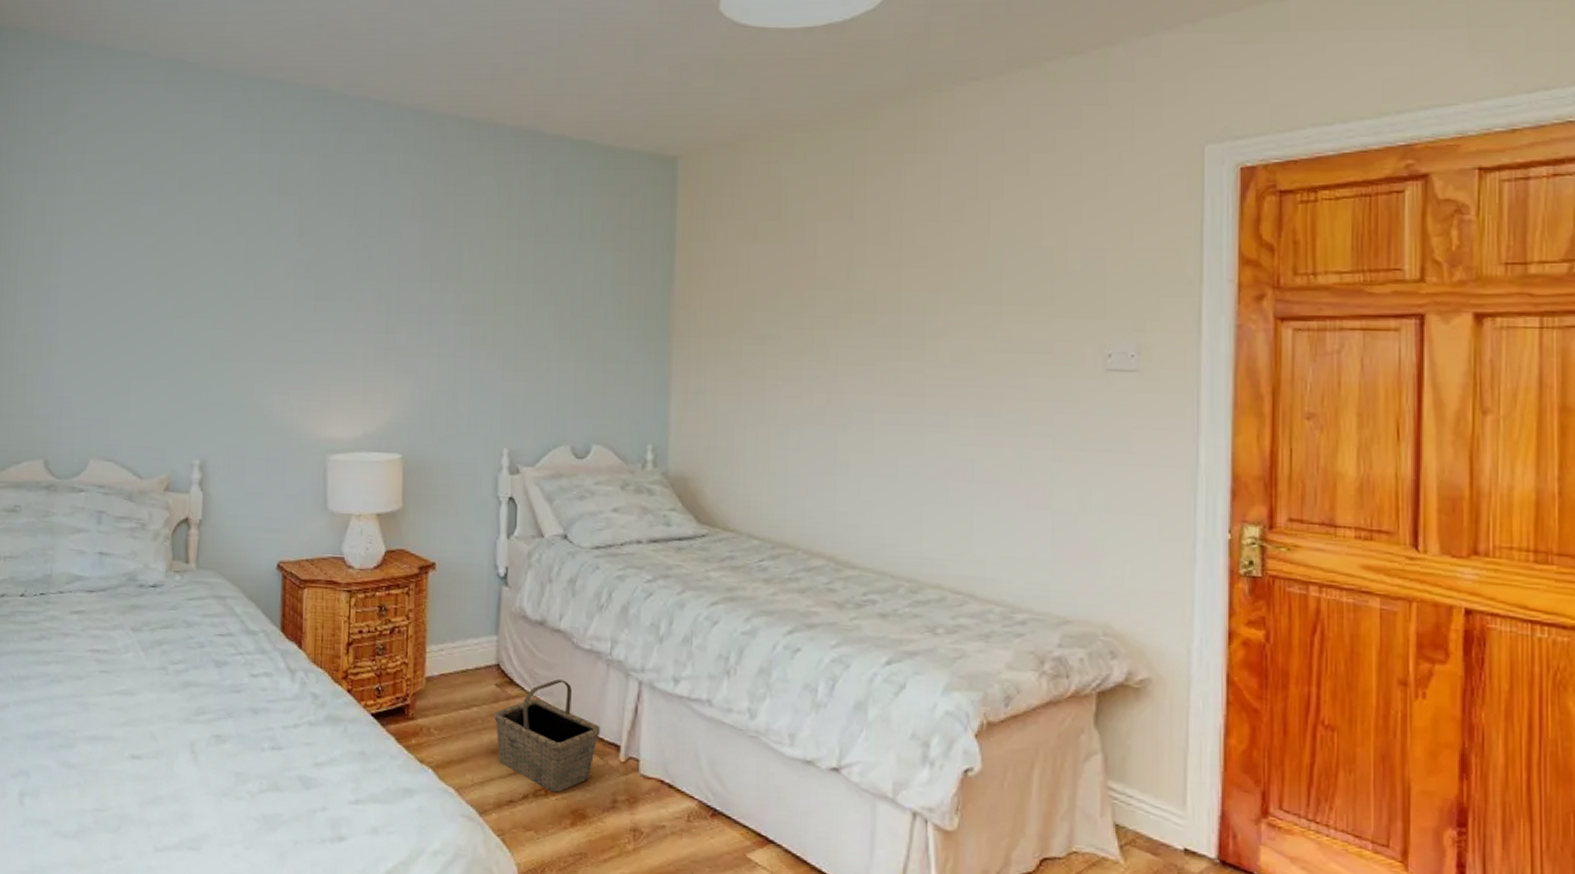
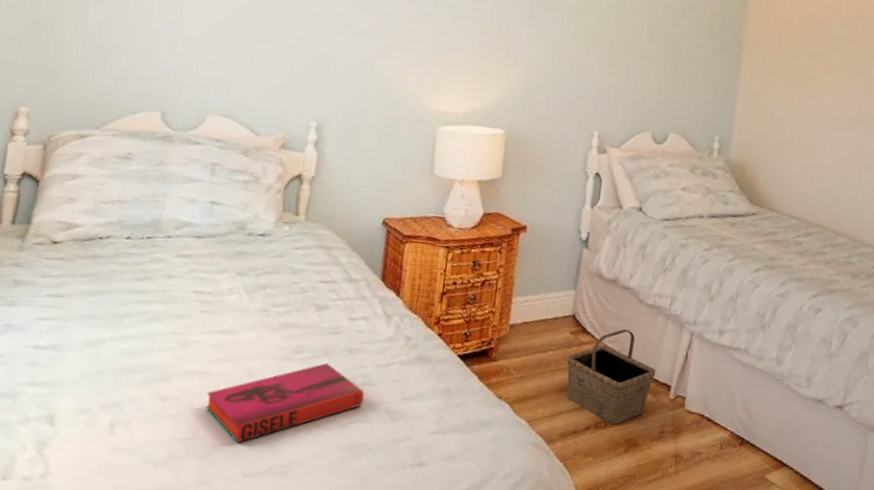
hardback book: none [111,724,273,815] -> present [205,362,365,443]

